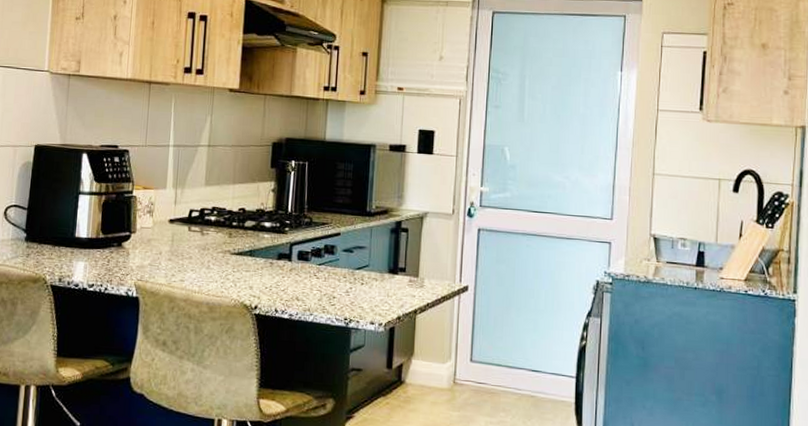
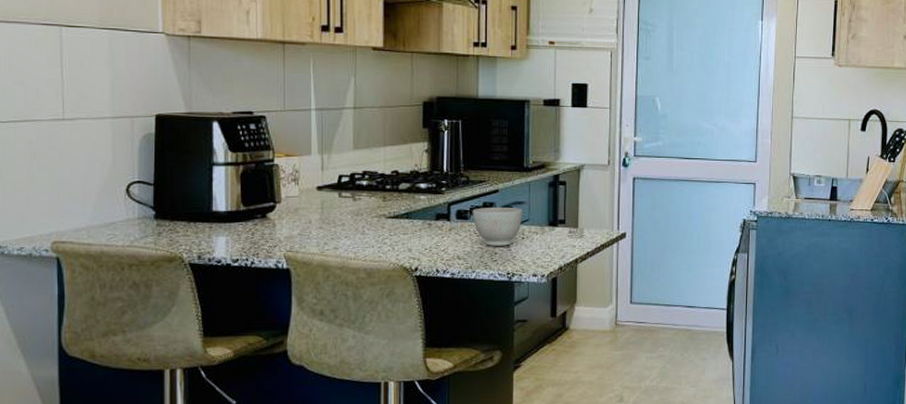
bowl: none [313,250,364,291] -> present [472,208,523,246]

